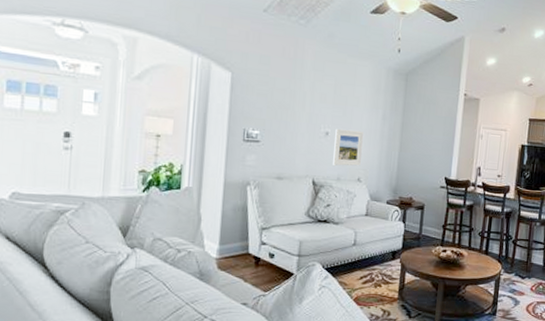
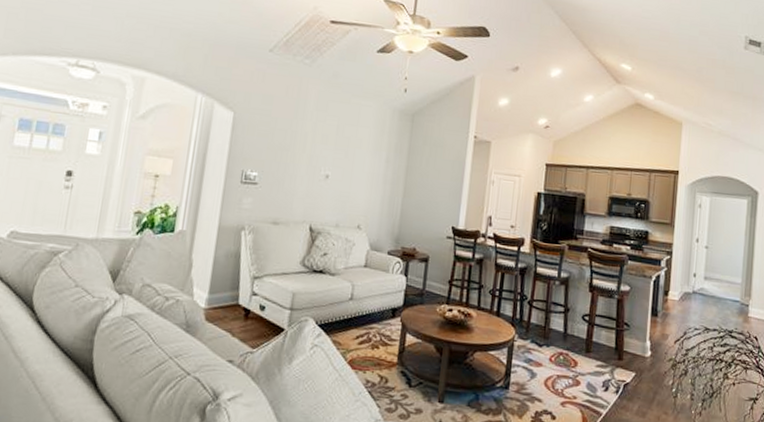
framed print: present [333,128,364,166] -> none [332,171,366,212]

